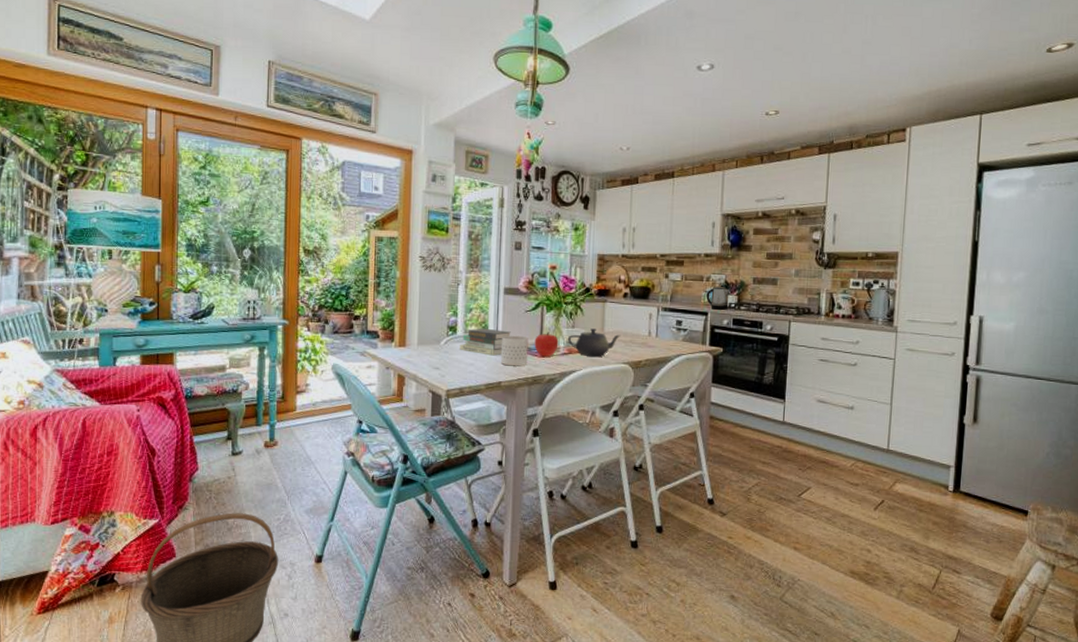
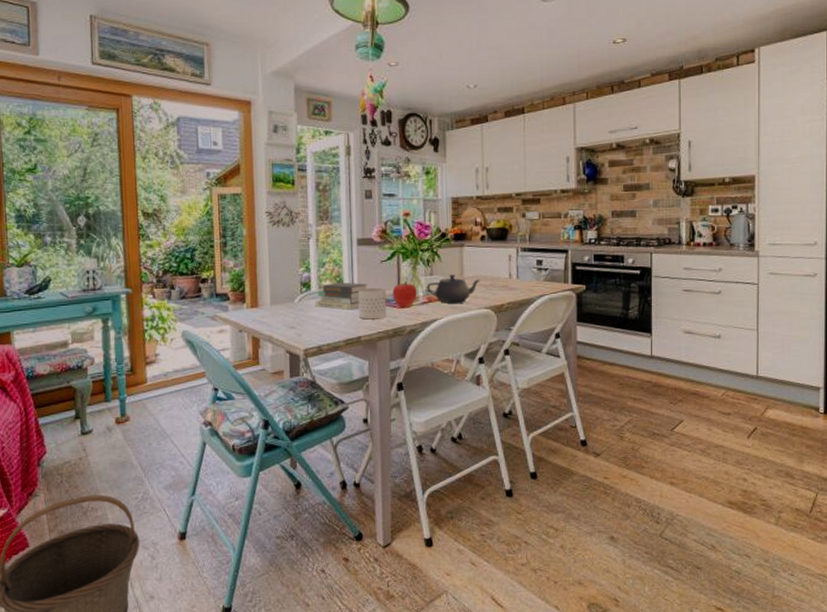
kettle: present [706,287,729,311] -> none [565,223,589,248]

